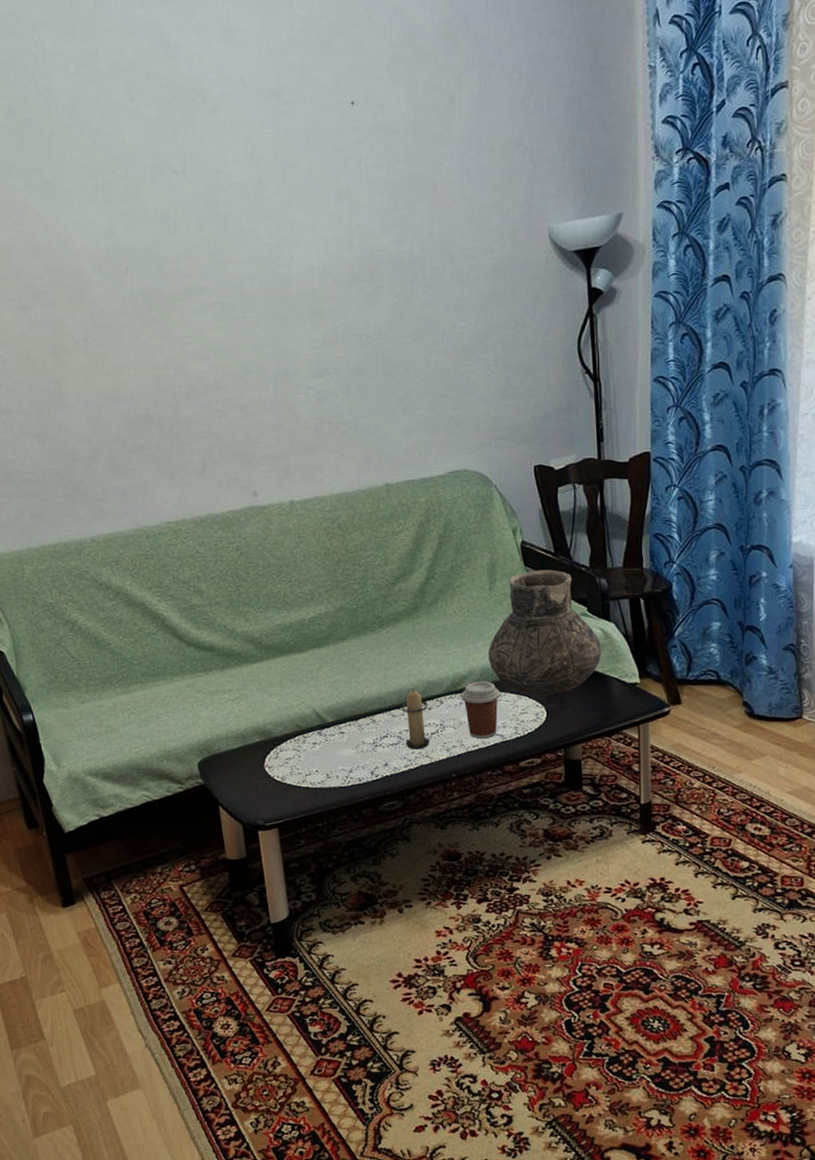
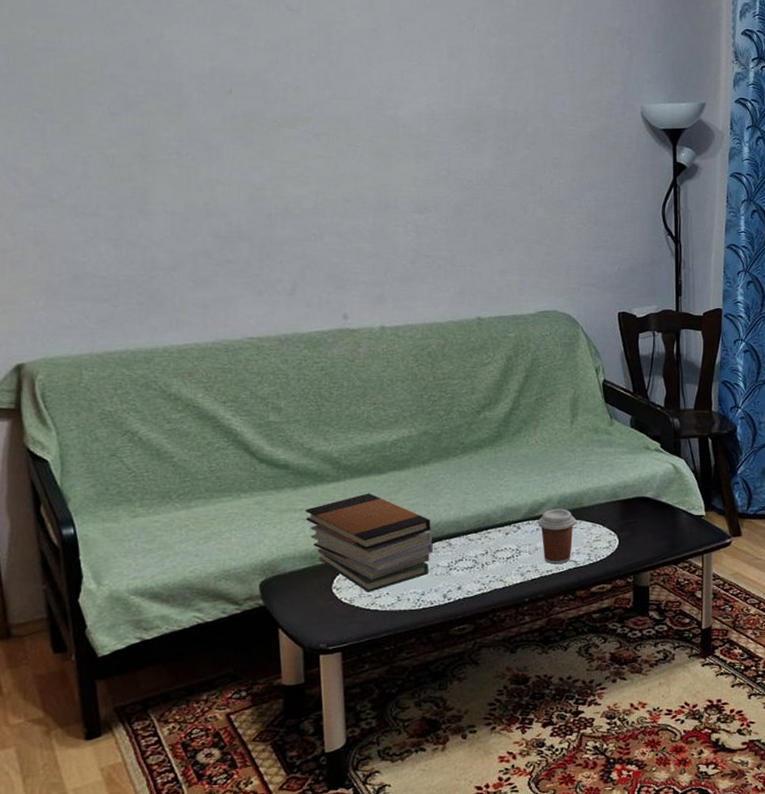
book stack: none [233,672,357,770] -> present [305,493,433,592]
candle: present [401,688,431,750] -> none [479,513,506,574]
vase: present [487,569,602,696] -> none [566,407,672,525]

